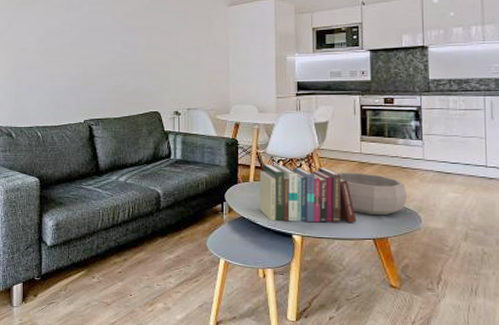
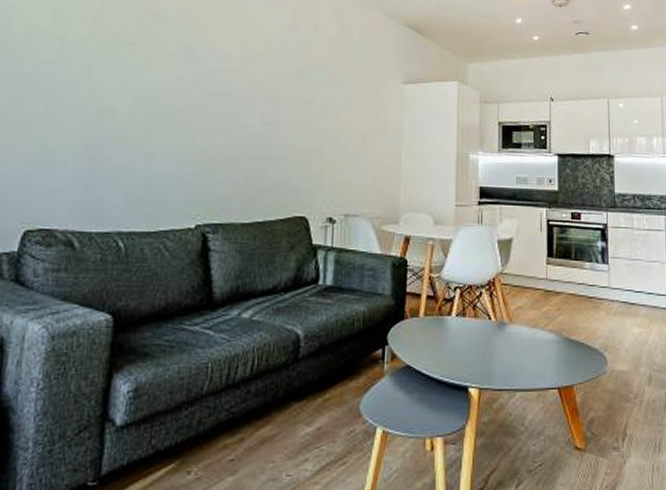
books: present [259,164,357,224] -> none [431,292,541,371]
decorative bowl: present [339,172,407,216] -> none [523,302,593,358]

